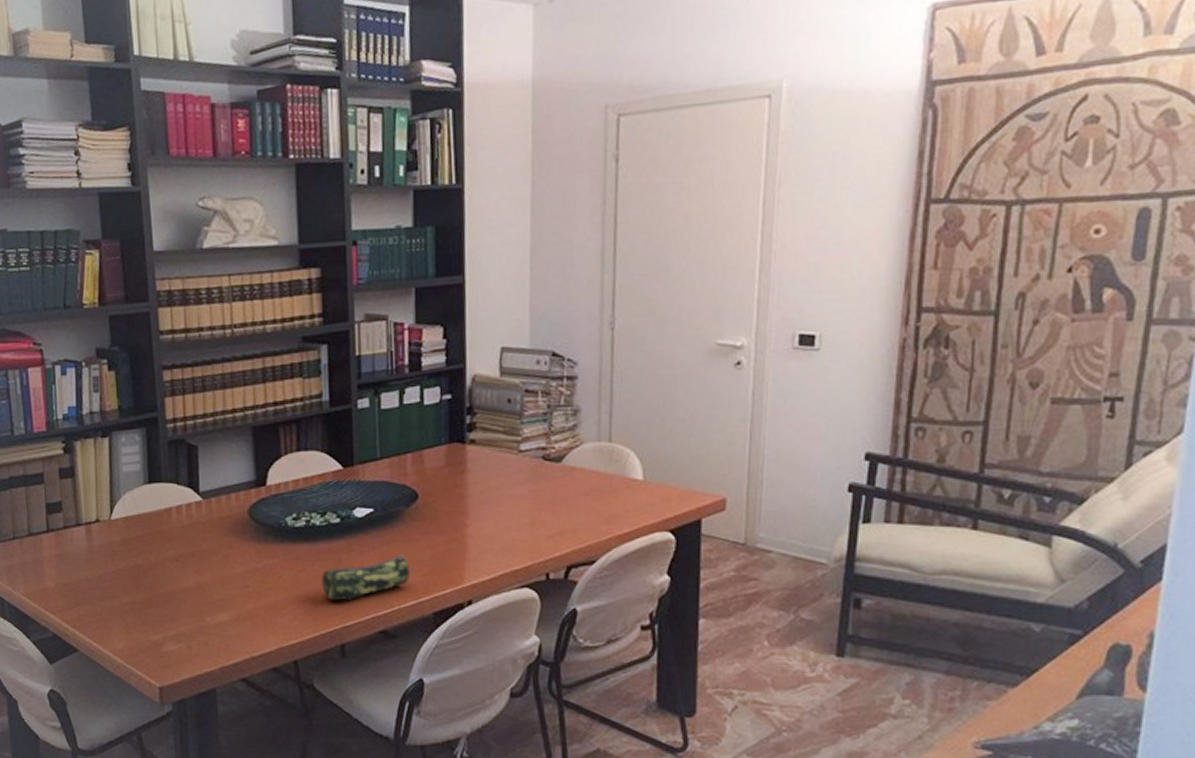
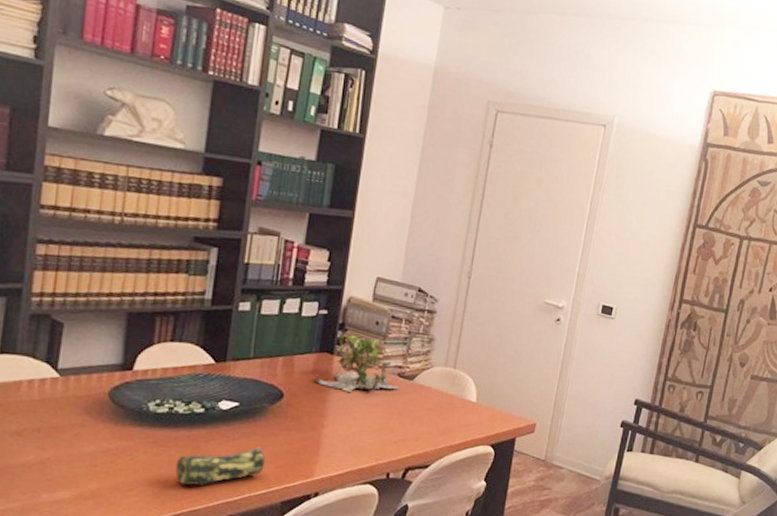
plant: none [449,417,546,484] -> present [314,333,399,392]

